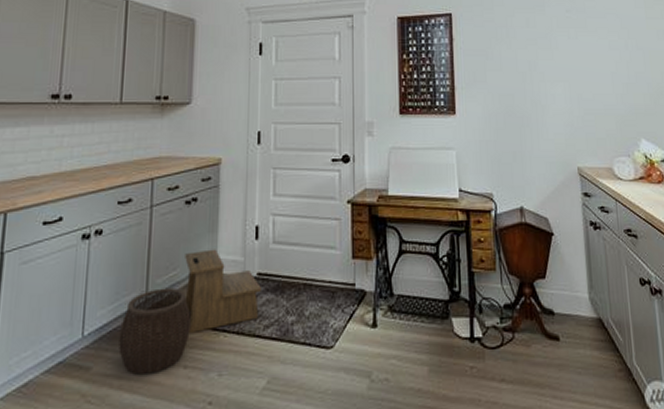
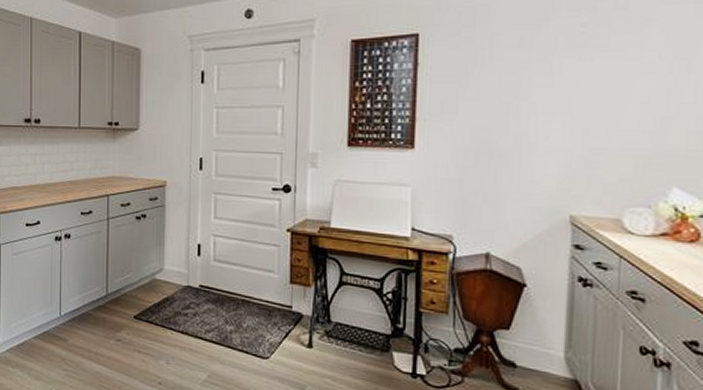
woven basket: present [118,287,191,375] -> none [87,287,143,353]
step stool: present [185,249,261,334] -> none [137,260,203,327]

